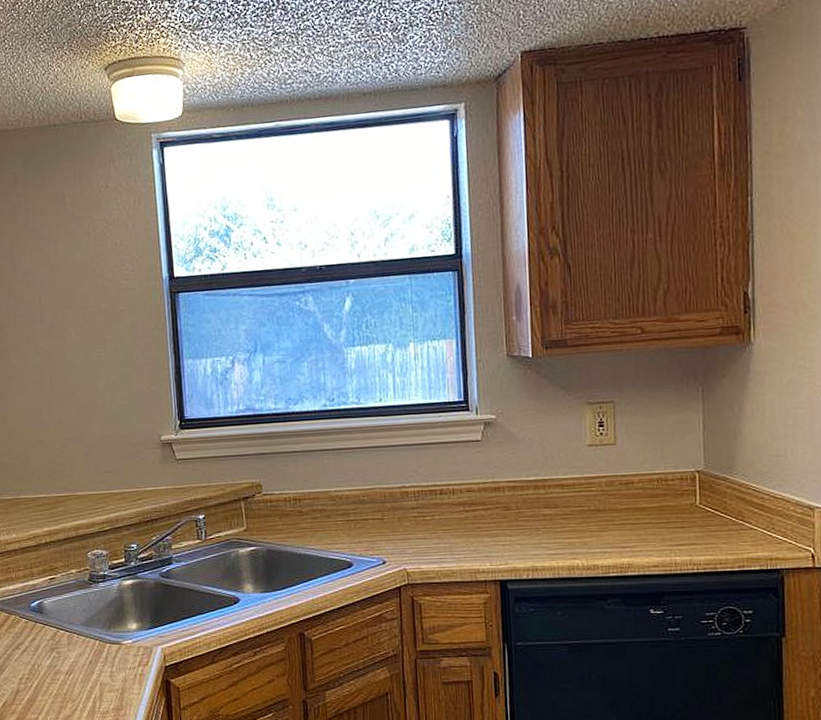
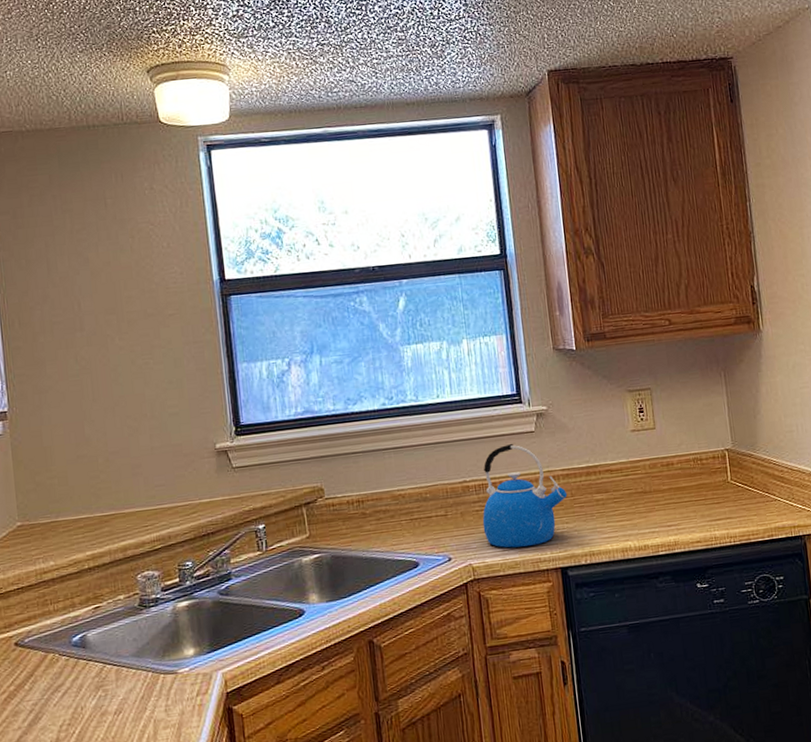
kettle: none [420,451,512,556] -> present [482,443,568,548]

